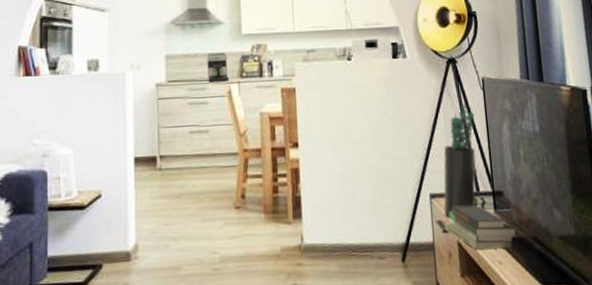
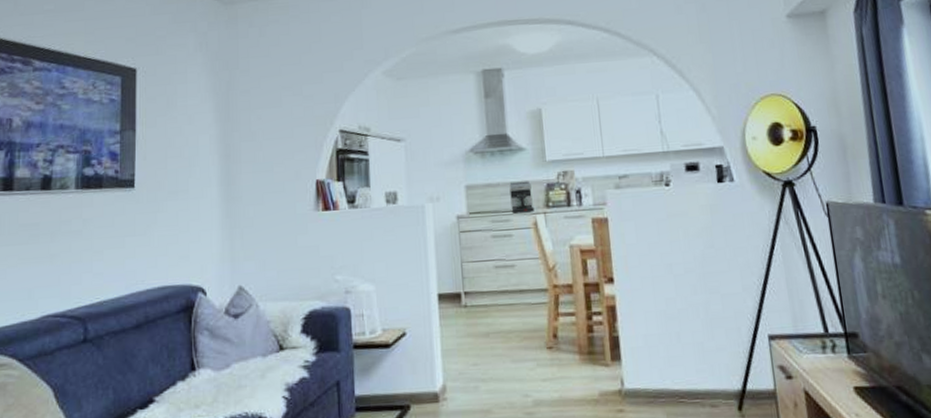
vase: present [443,99,476,218] -> none [783,227,824,363]
books: present [444,206,516,250] -> none [787,349,876,400]

